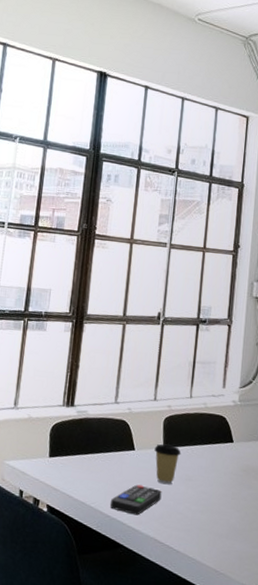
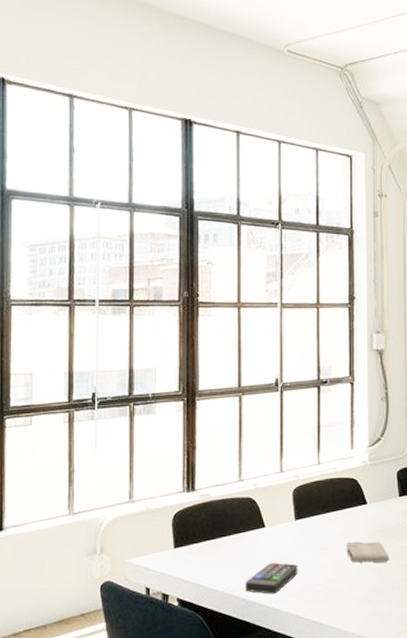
coffee cup: present [154,444,181,485] -> none [286,516,314,558]
washcloth: none [209,476,251,502] -> present [347,541,390,563]

